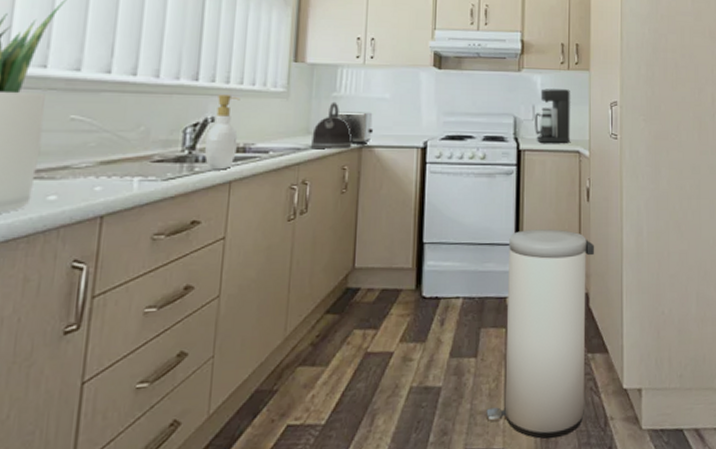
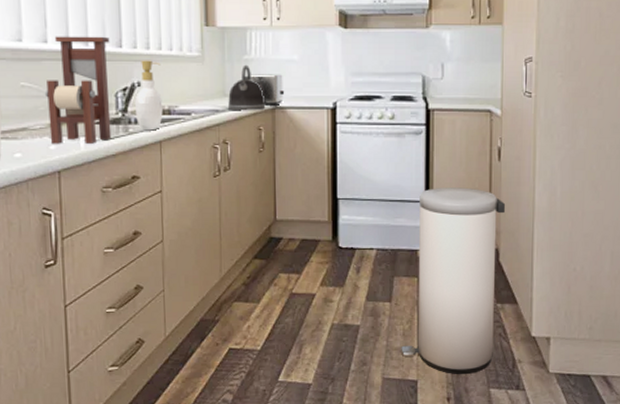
paper towel holder: none [96,66,185,185] -> present [44,36,112,144]
coffee maker: present [535,89,570,144] -> none [444,45,481,103]

